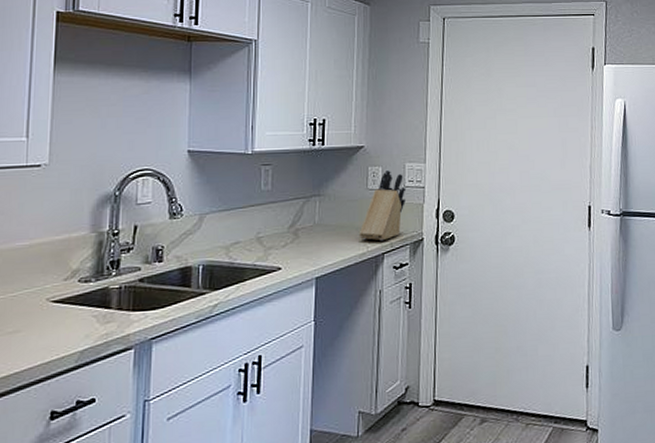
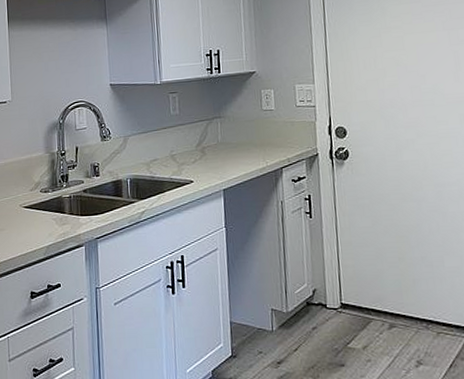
knife block: present [359,169,407,241] -> none [257,91,298,157]

